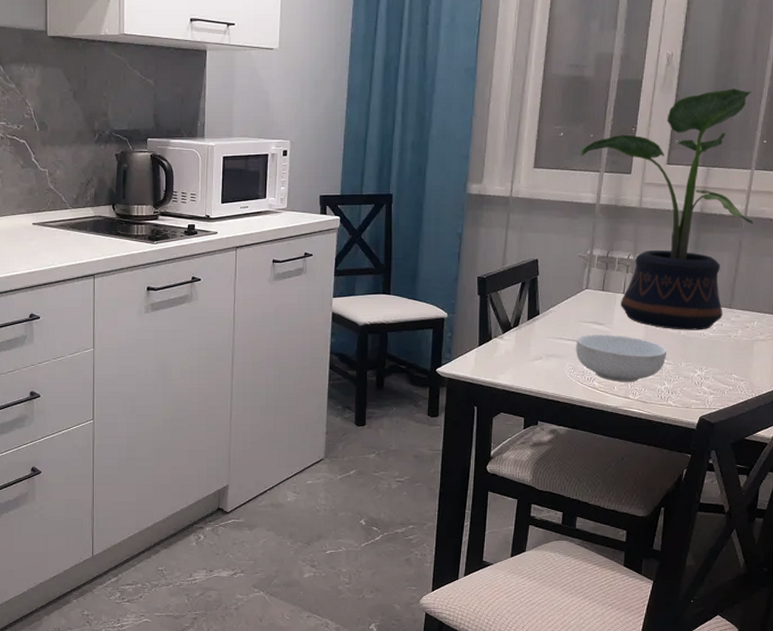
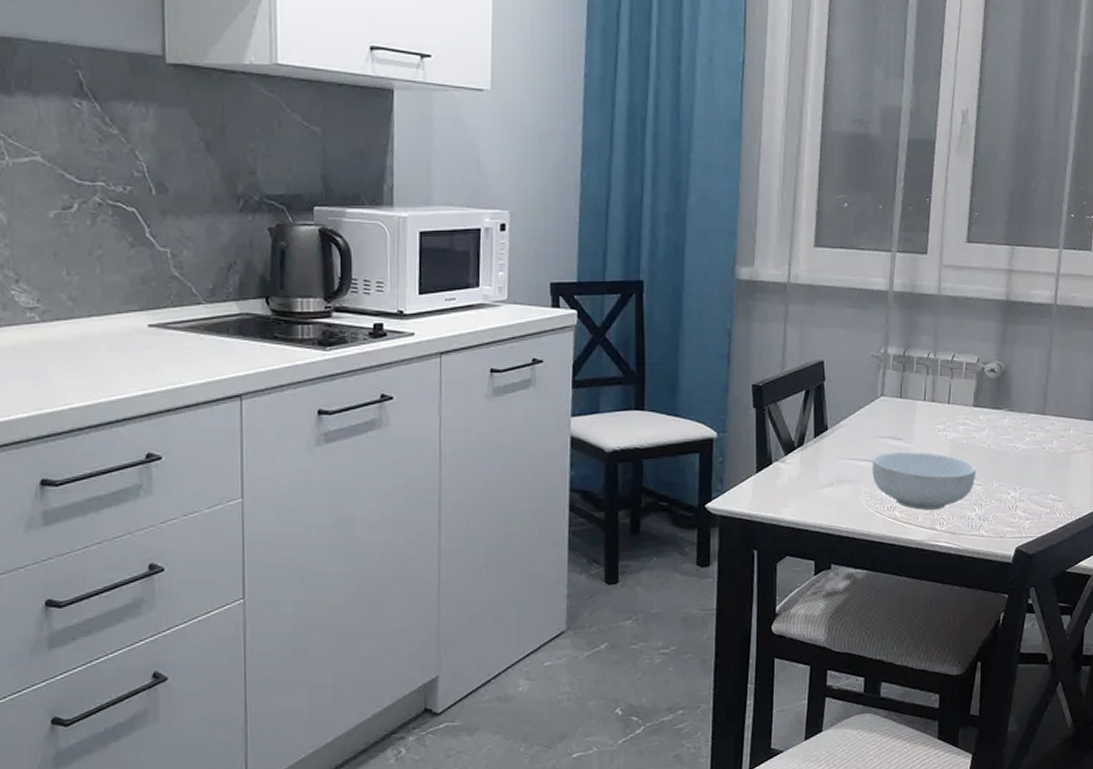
potted plant: present [581,89,753,330] -> none [869,152,1064,443]

